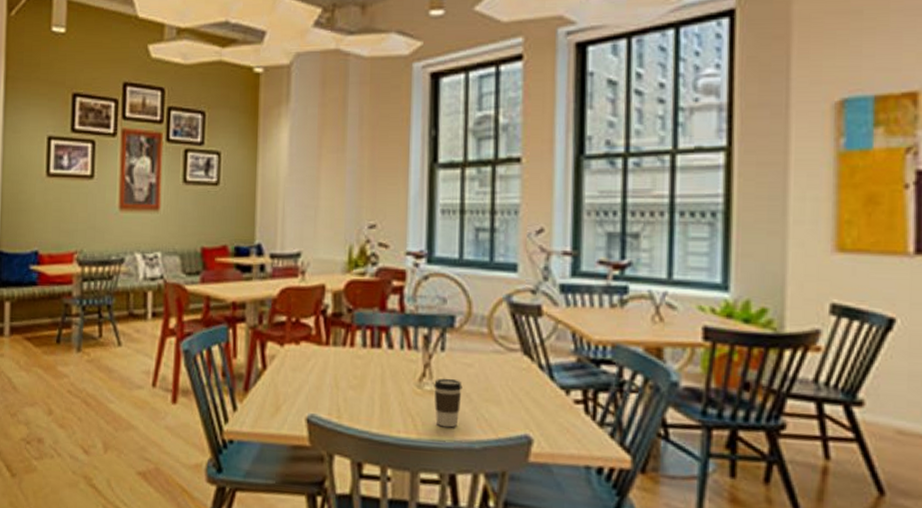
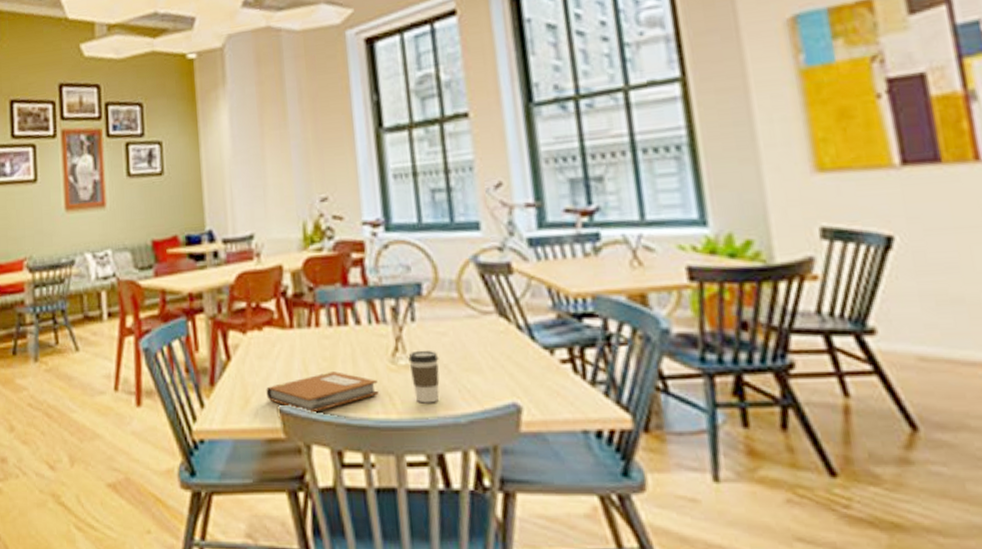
notebook: none [297,389,403,426] -> present [266,371,379,413]

